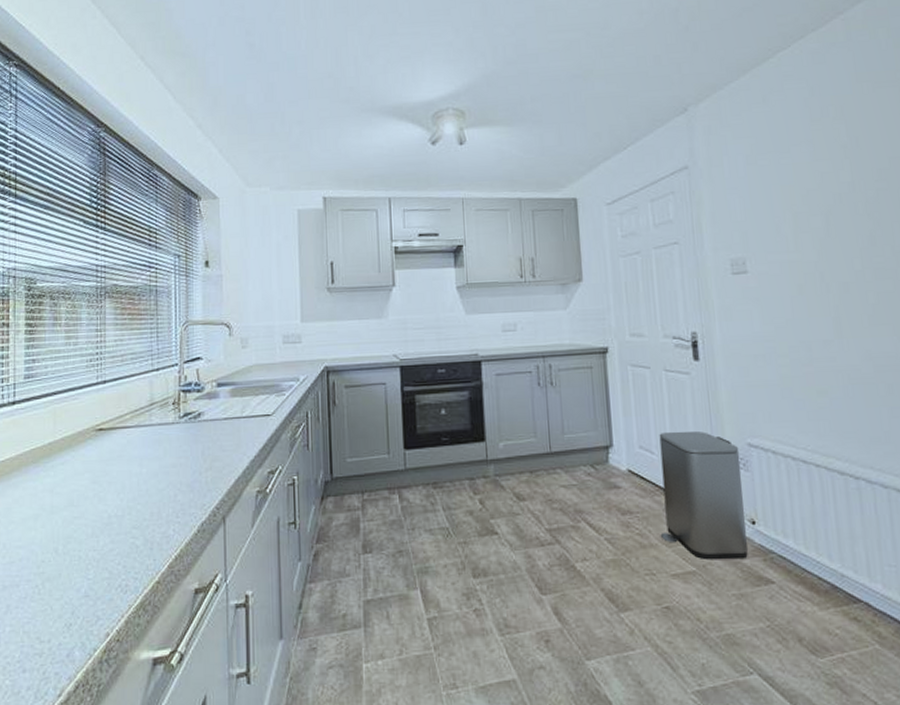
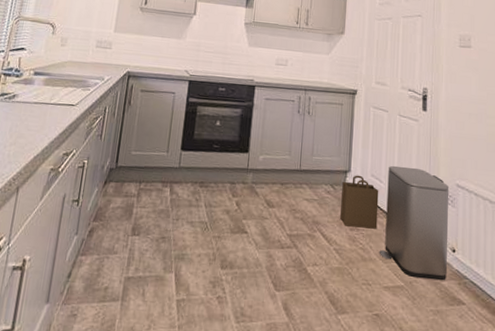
shopping bag: none [605,449,655,511] -> present [340,175,379,229]

